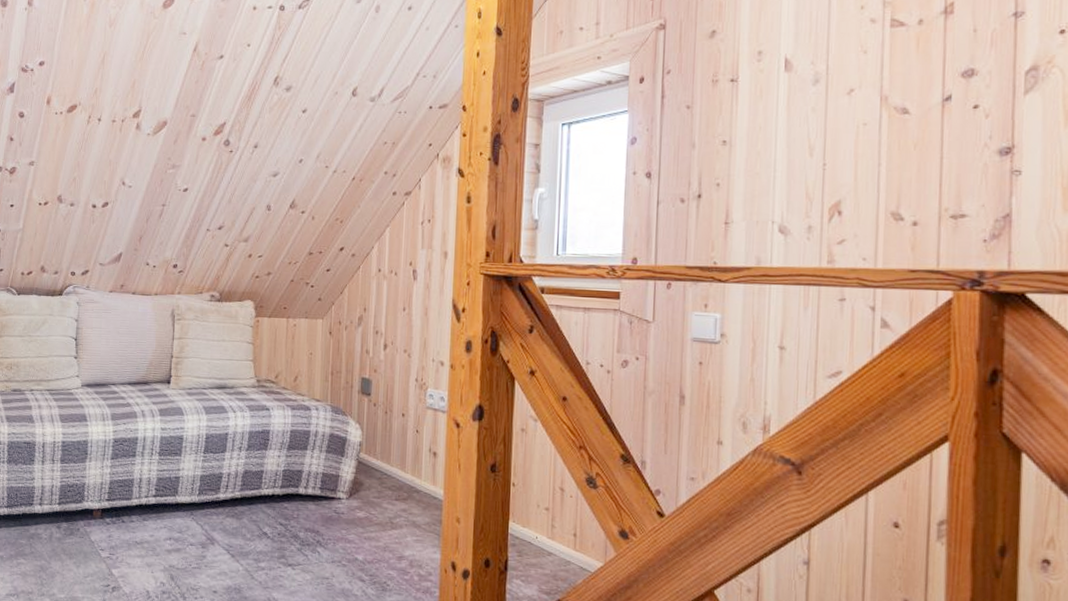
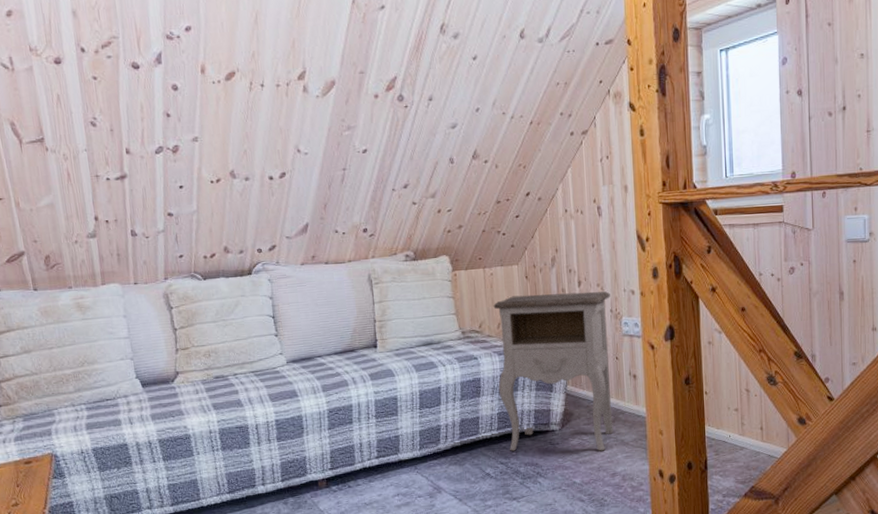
nightstand: none [287,350,417,530] -> present [493,291,614,451]

